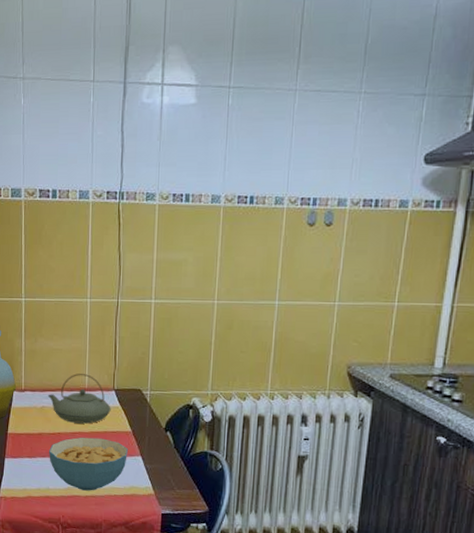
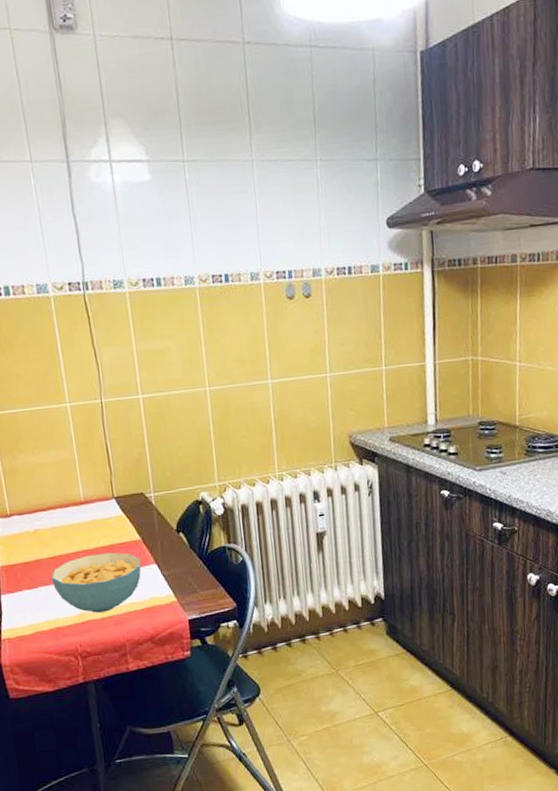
teapot: present [47,374,111,424] -> none [38,486,115,542]

